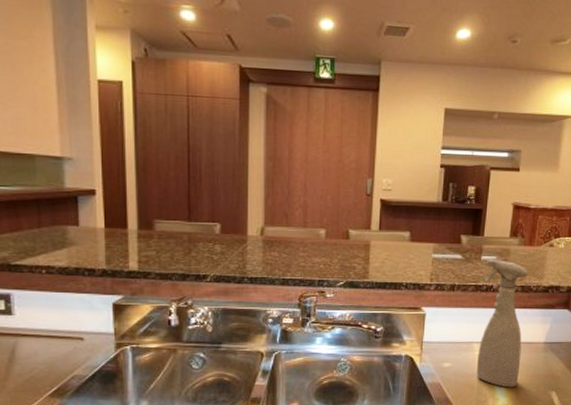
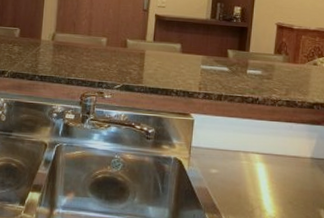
spray bottle: present [477,259,529,388] -> none [243,73,294,201]

